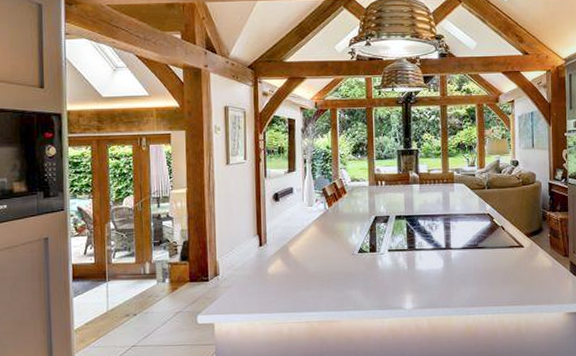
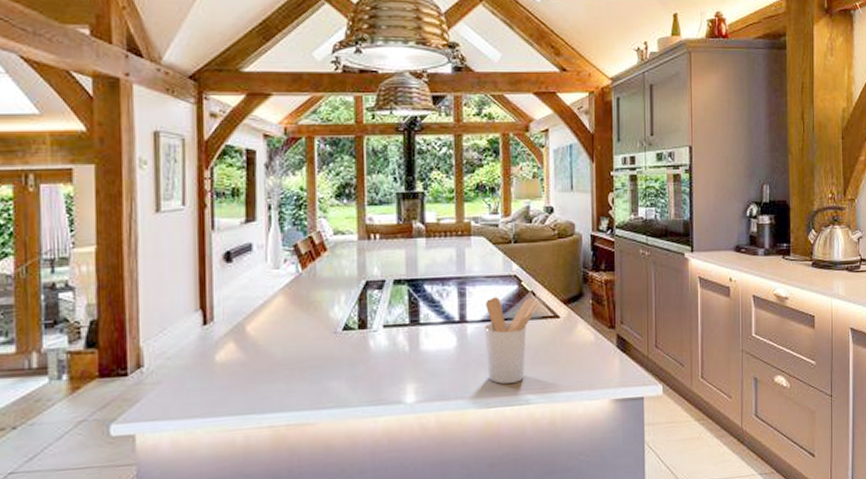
utensil holder: none [465,230,508,298] -> present [485,297,540,384]

